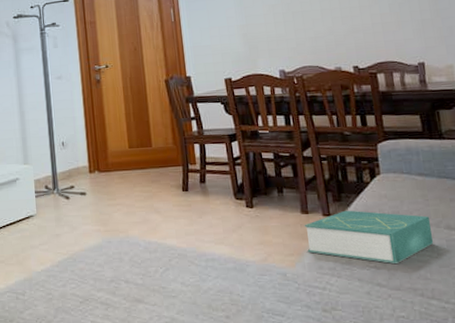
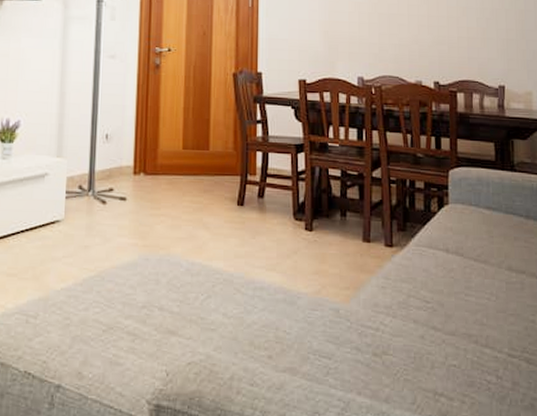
book: present [304,210,434,264] -> none [364,241,494,305]

